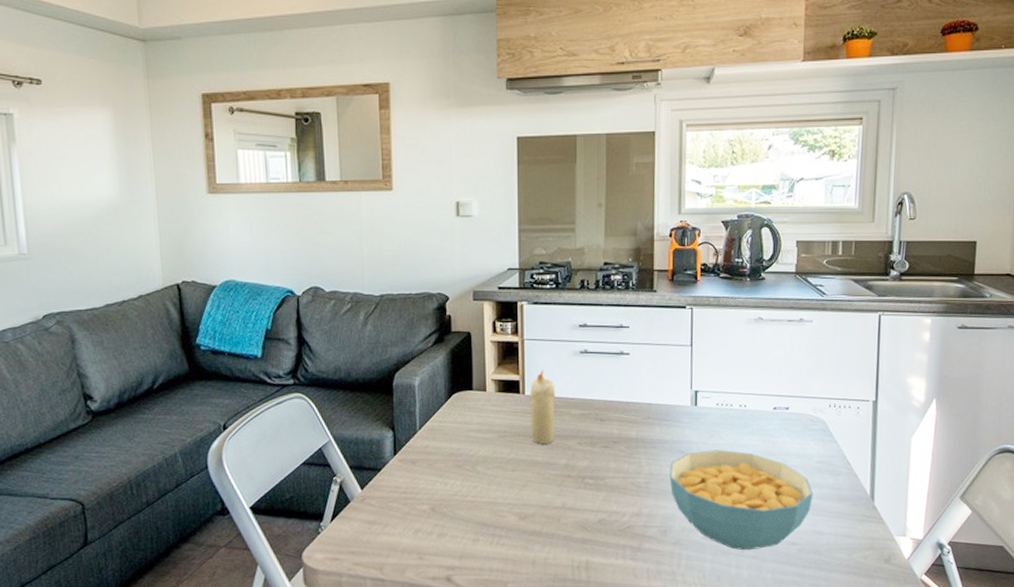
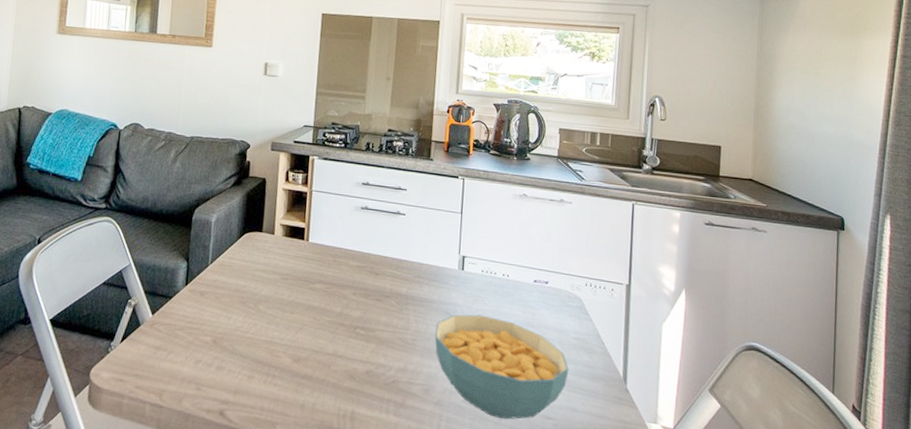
candle: present [529,369,556,444] -> none [310,220,337,291]

